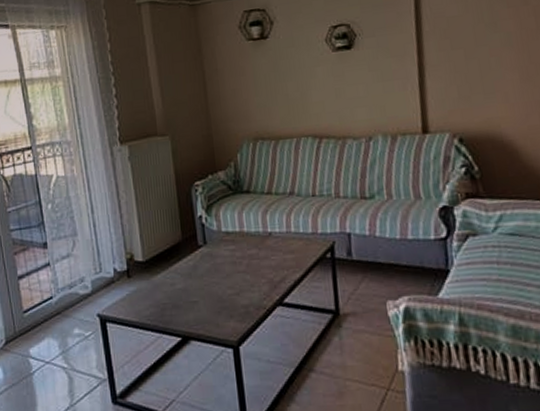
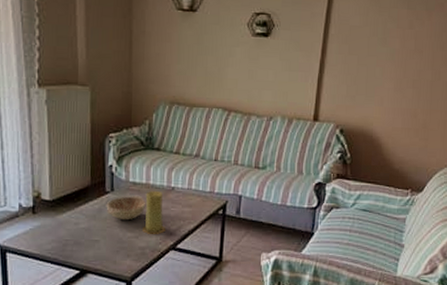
decorative bowl: none [200,245,243,276] -> present [106,195,146,221]
candle: none [240,238,268,289] -> present [143,190,165,234]

